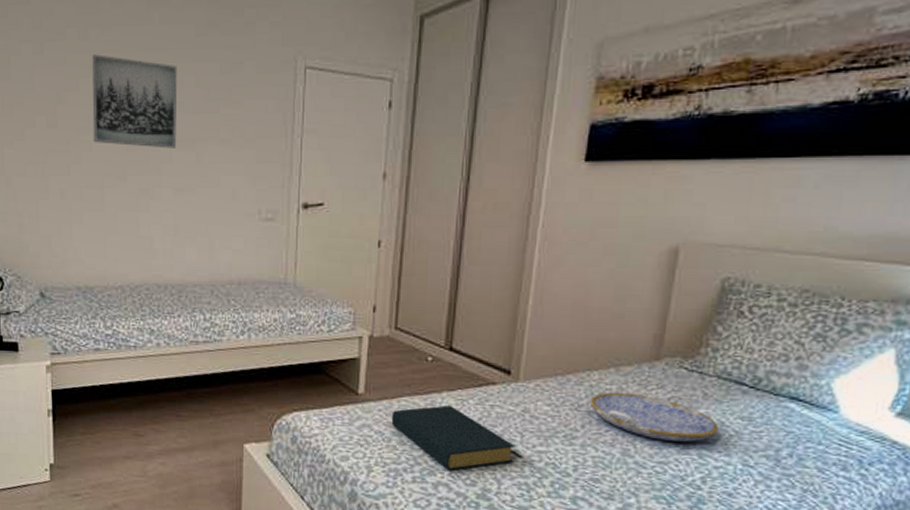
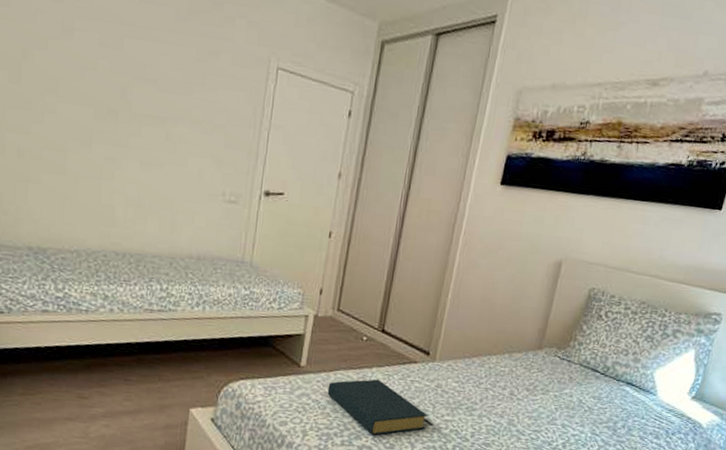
wall art: present [92,54,178,149] -> none [59,18,154,123]
serving tray: present [589,392,720,442] -> none [487,373,578,415]

